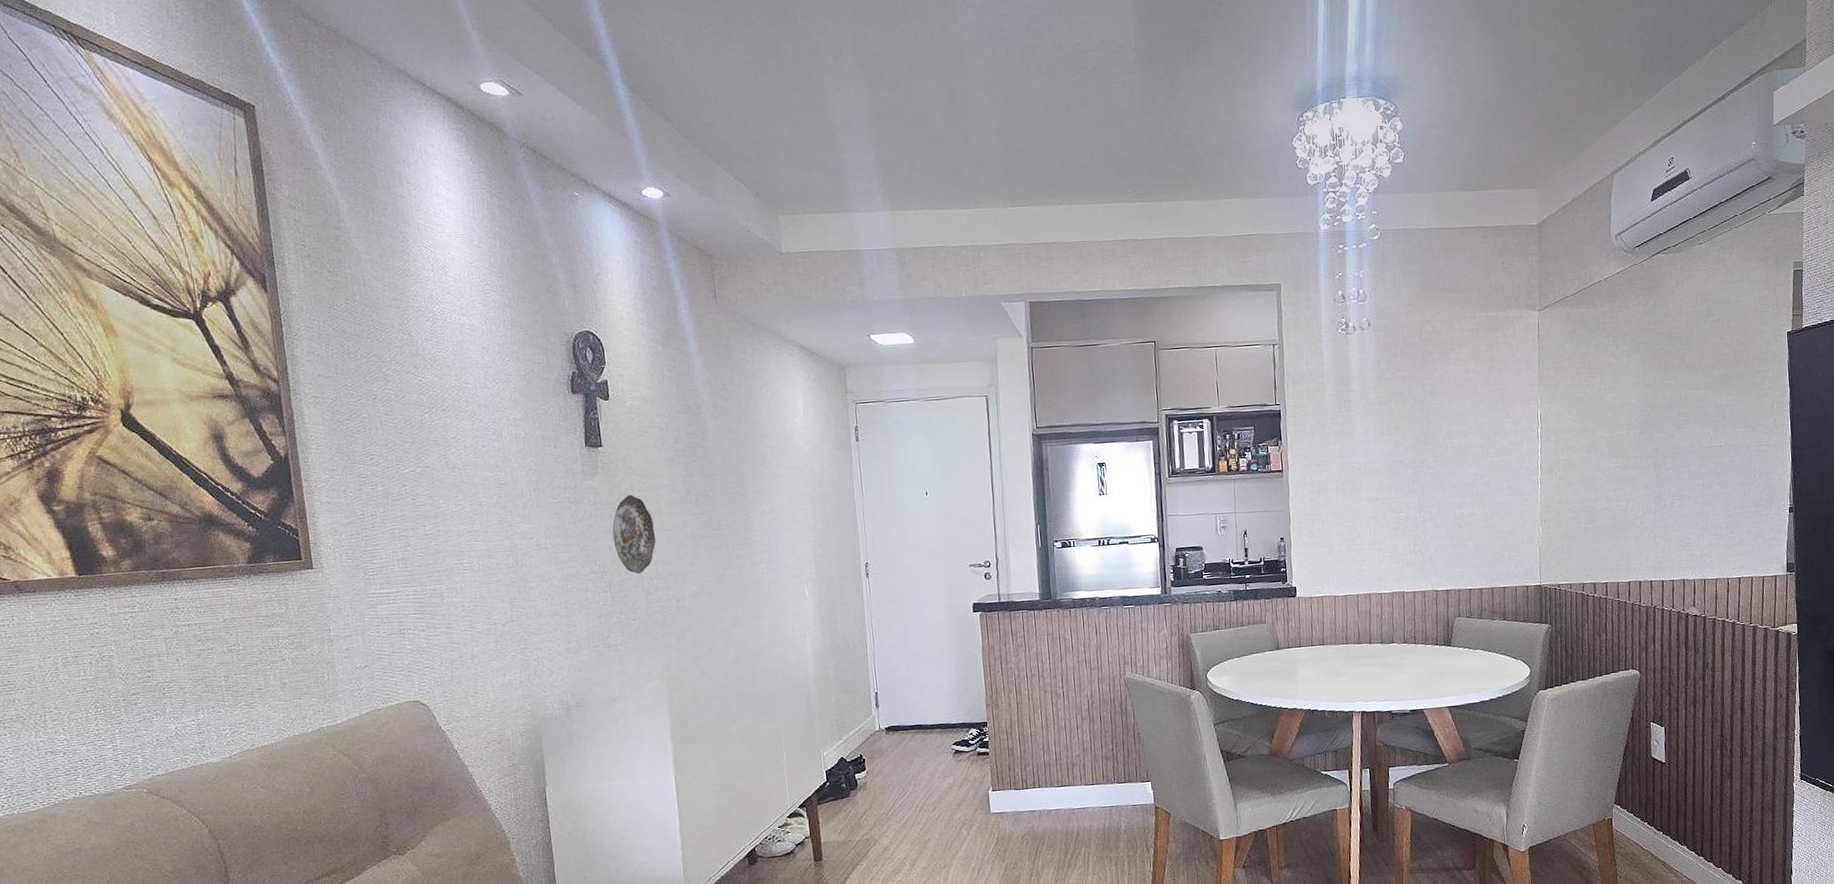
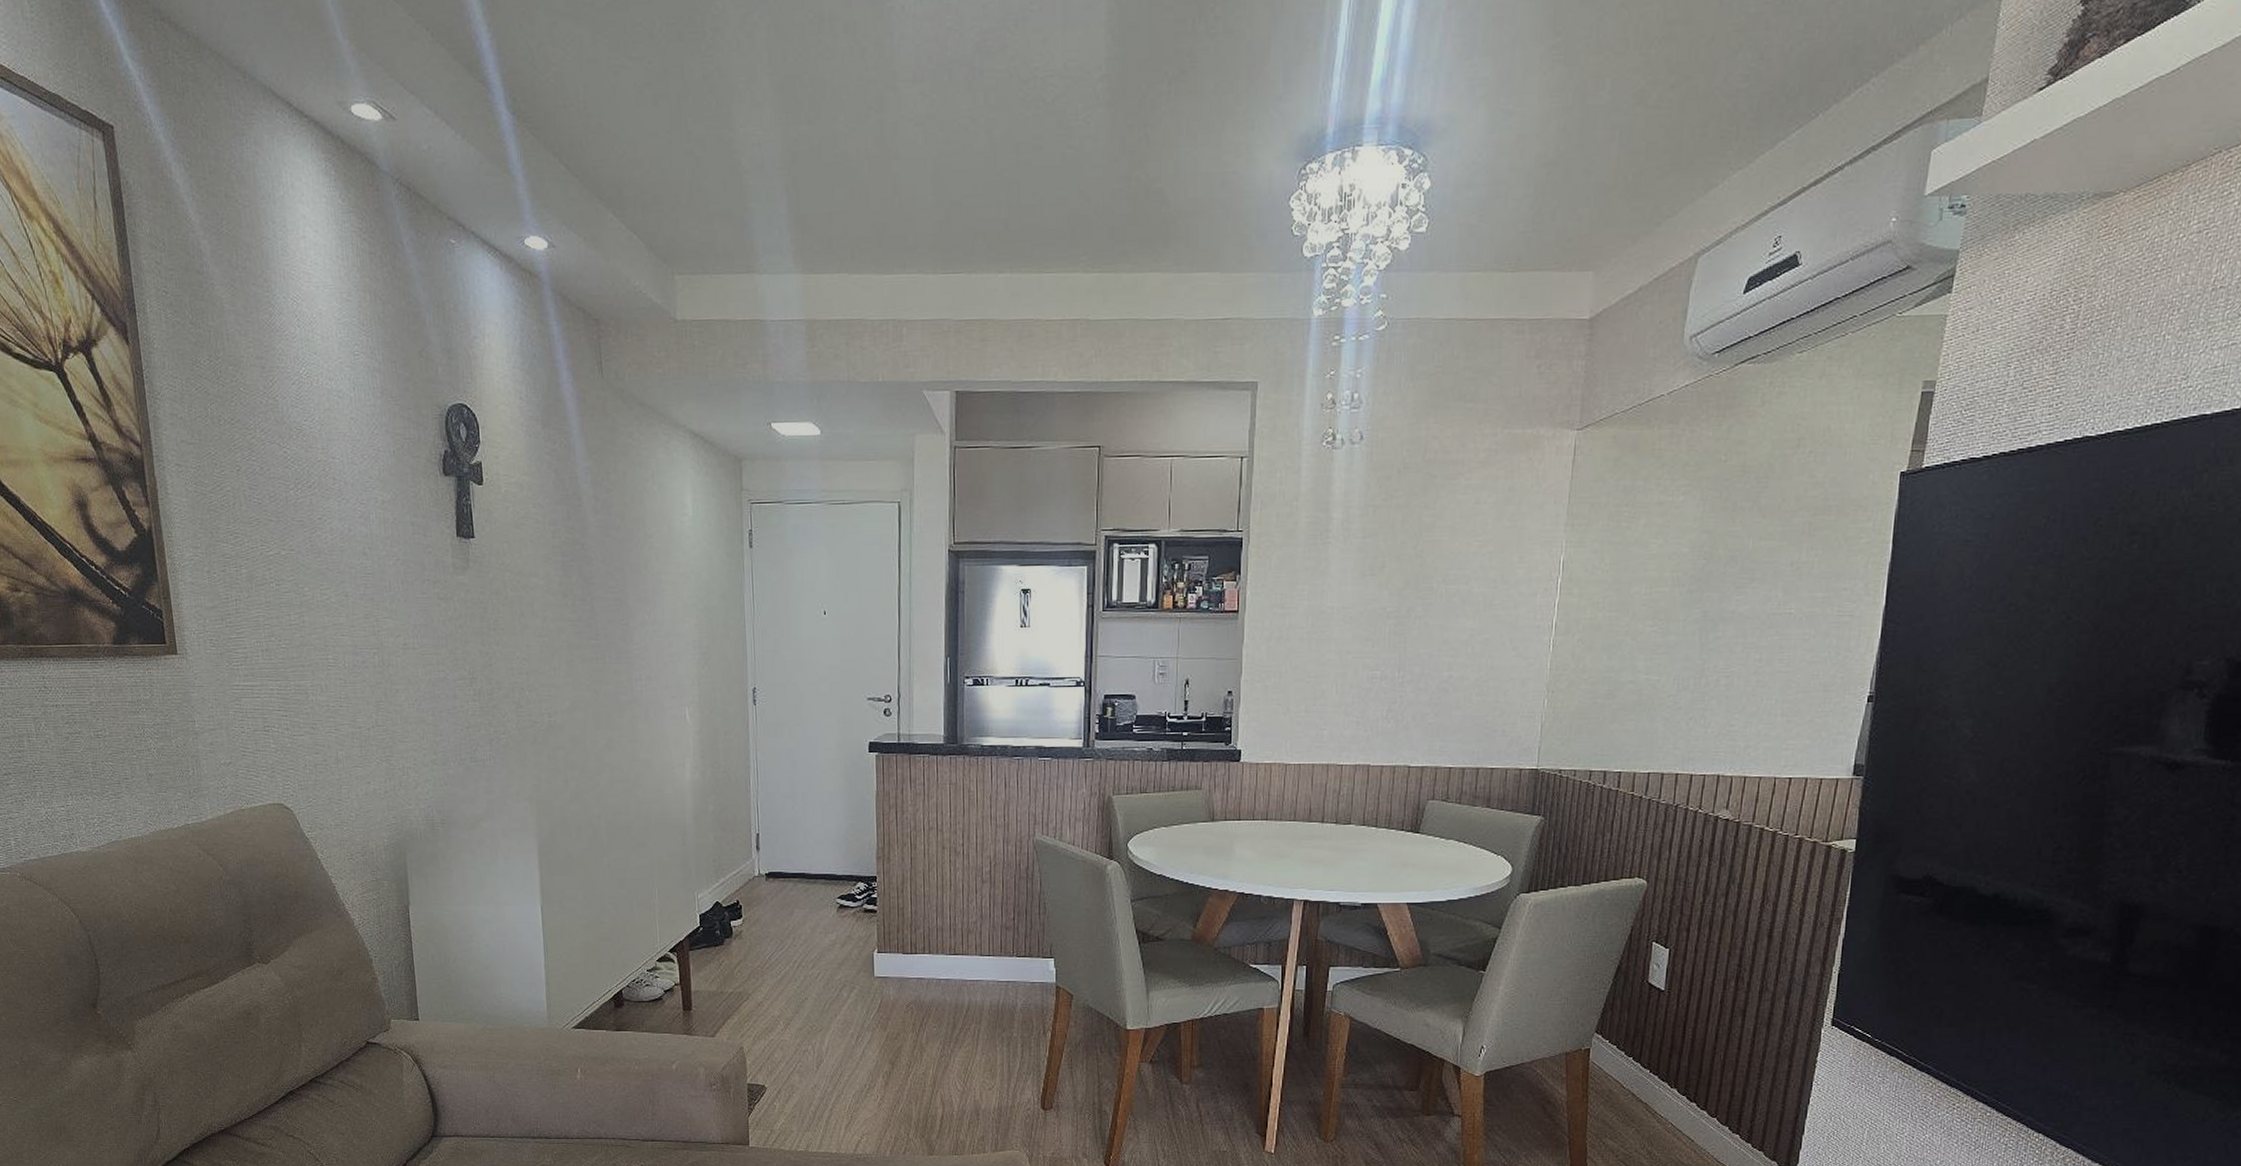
decorative plate: present [612,494,656,574] -> none [483,594,528,684]

